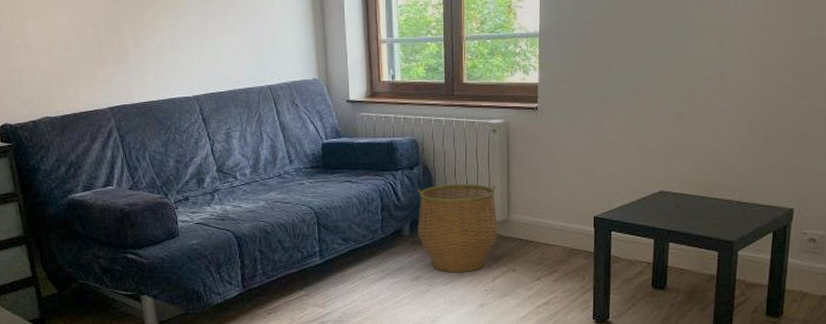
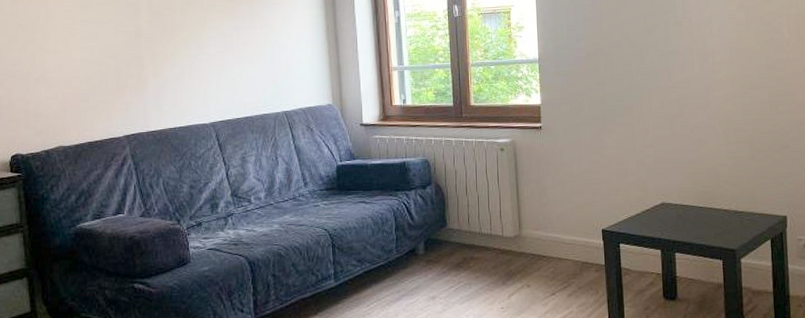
basket: present [418,183,499,273] -> none [431,201,511,291]

